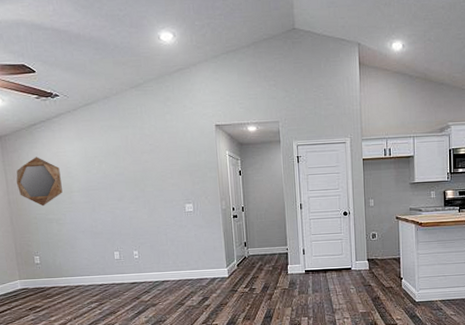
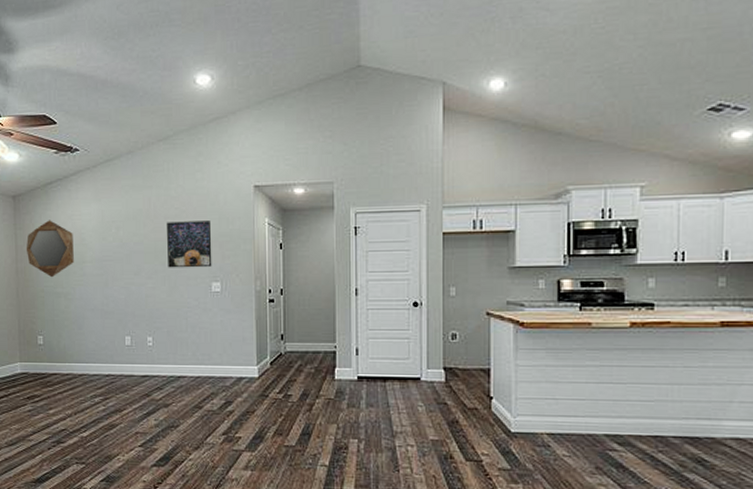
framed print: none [142,154,185,194] -> present [166,221,212,268]

